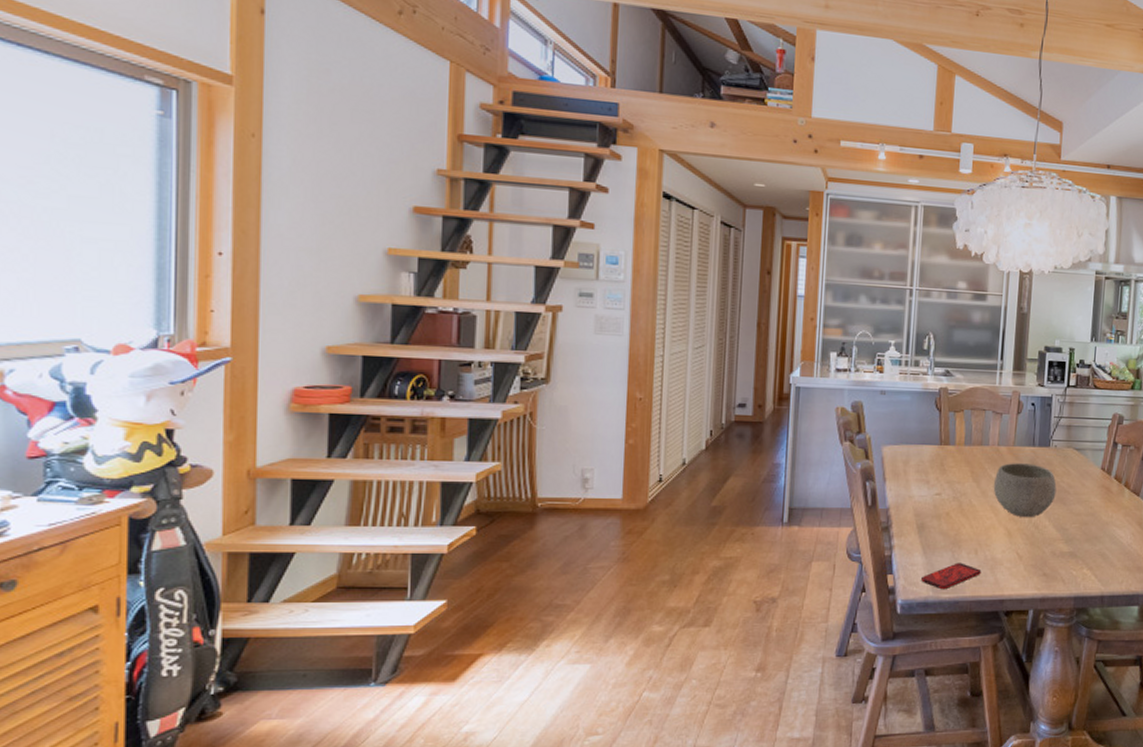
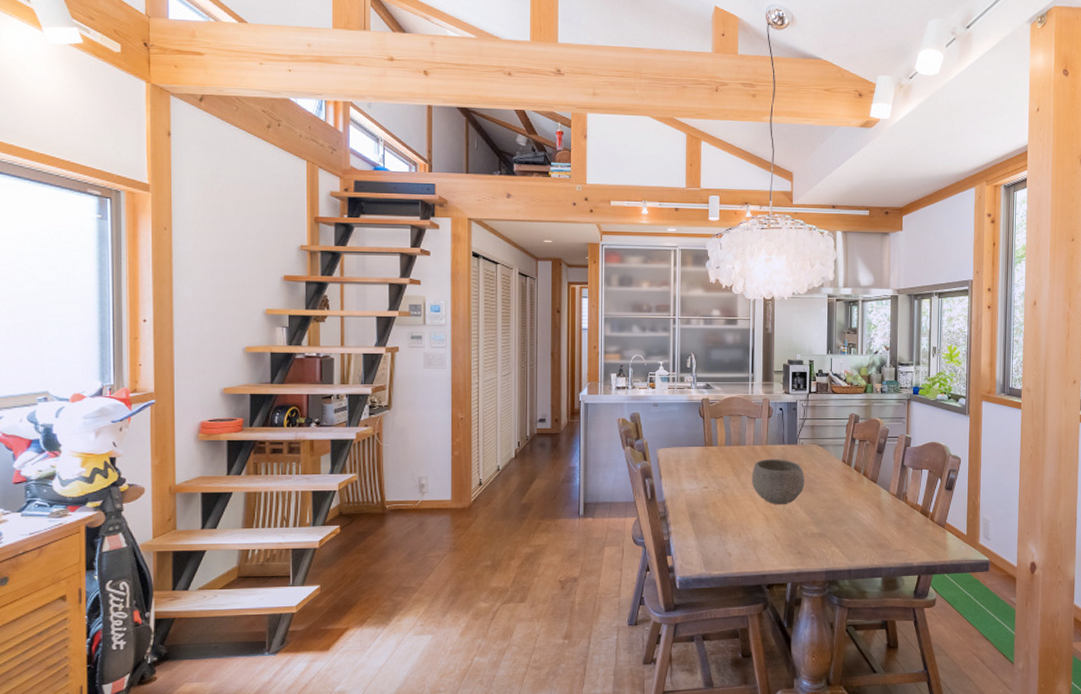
smartphone: present [921,562,982,590] -> none [695,544,745,568]

